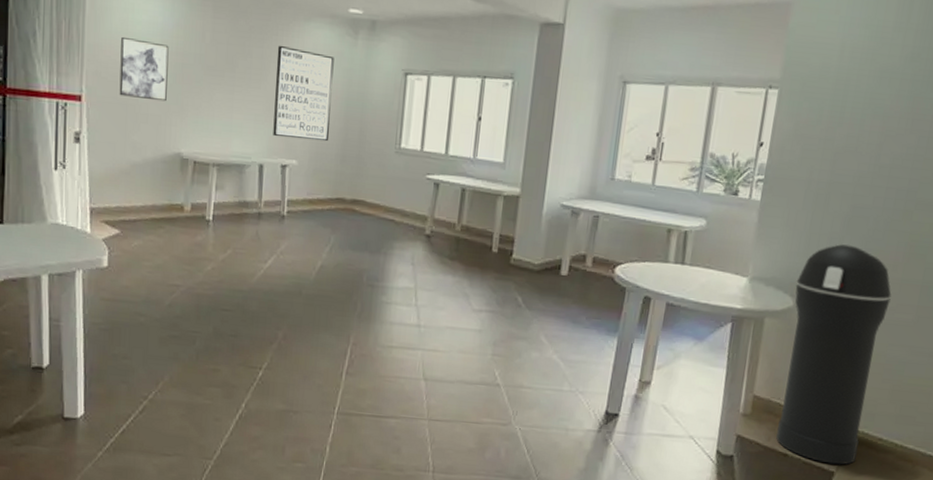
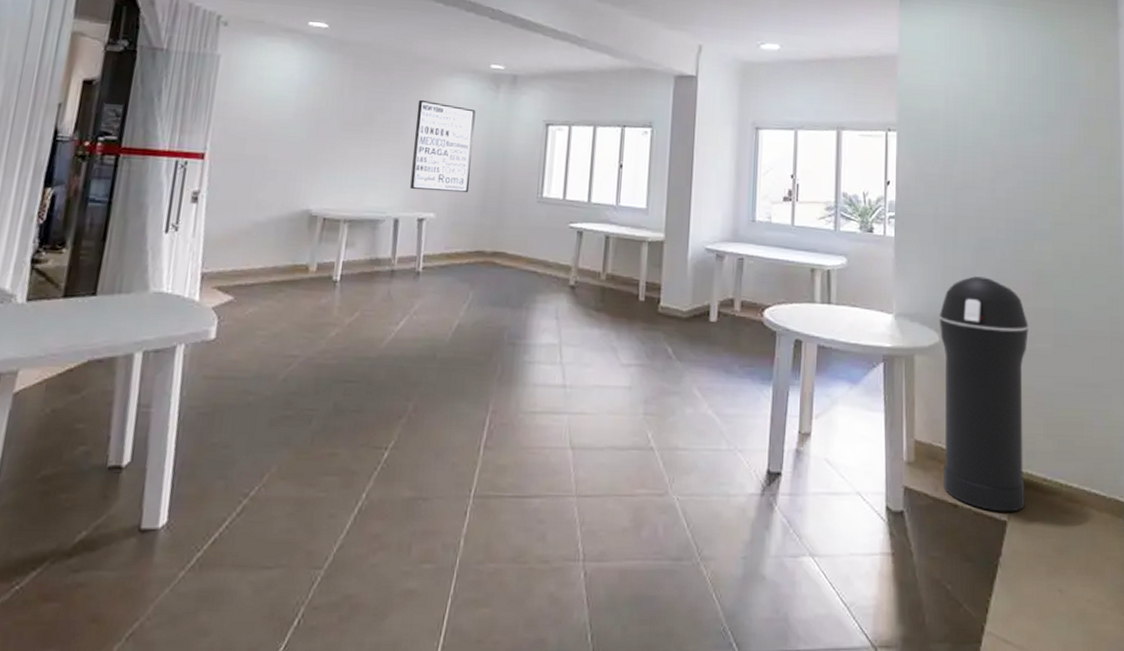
wall art: present [119,36,169,102] -> none [246,93,305,158]

